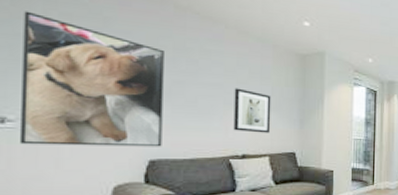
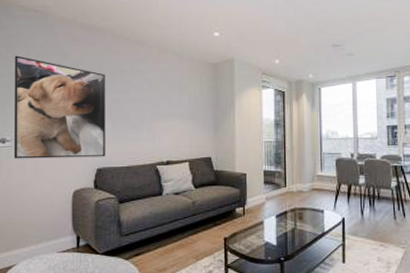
wall art: present [233,88,271,133] -> none [158,101,189,141]

